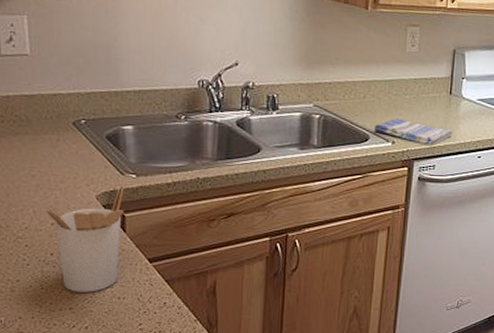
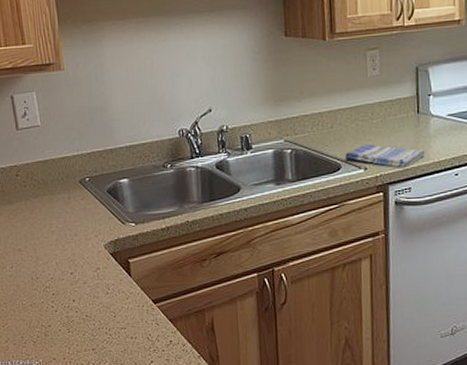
utensil holder: present [43,184,124,292] -> none [63,232,129,334]

